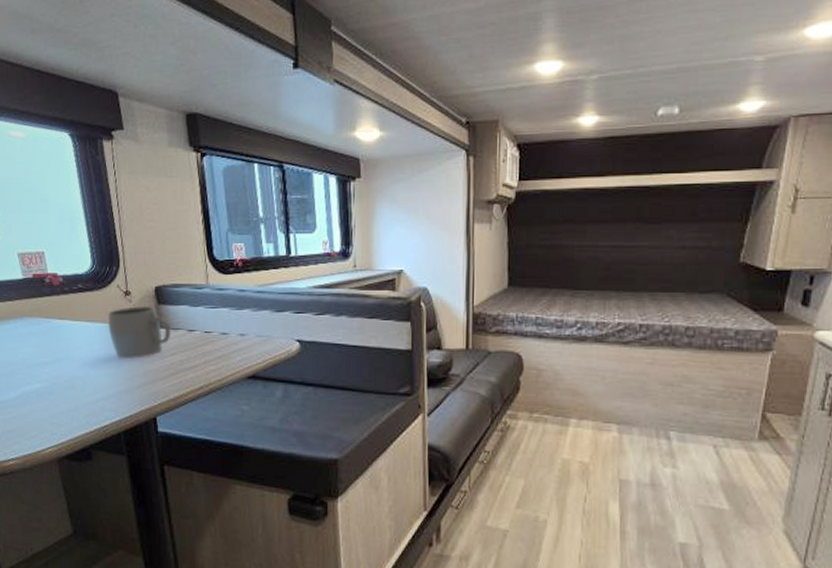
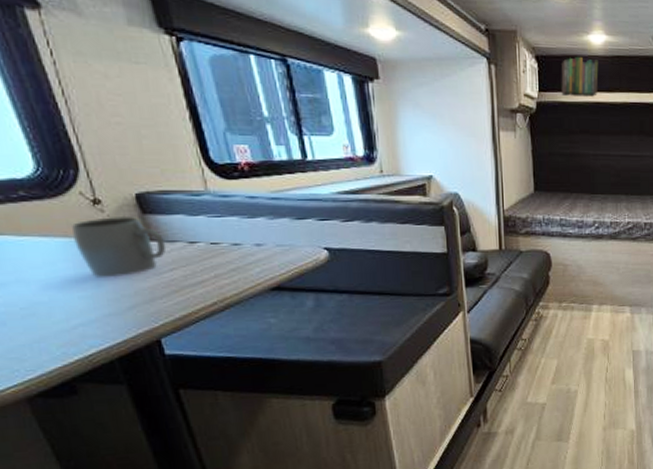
books: none [544,140,588,183] -> present [561,56,599,97]

